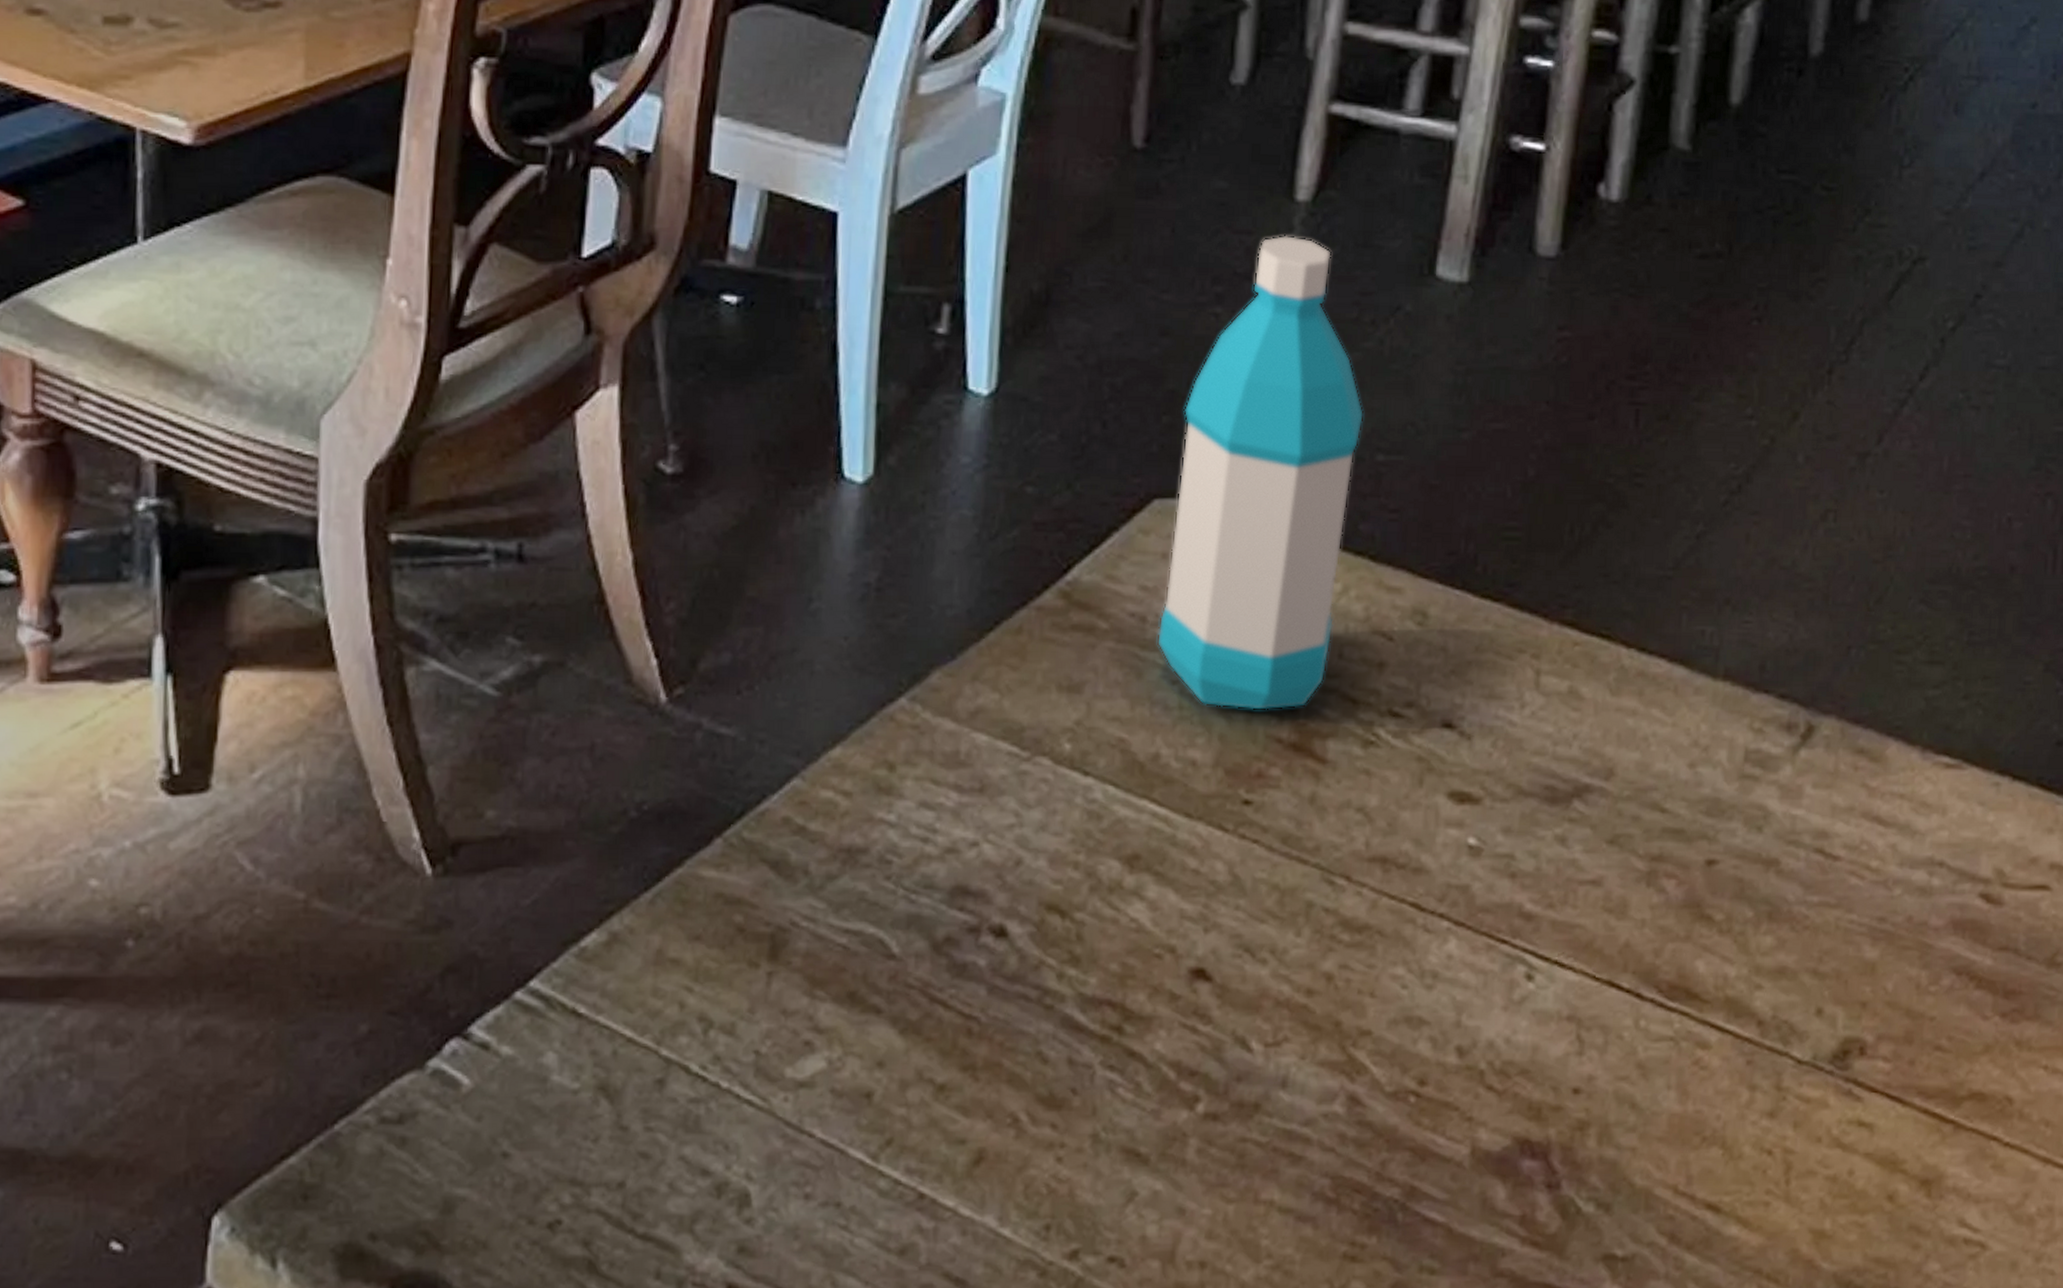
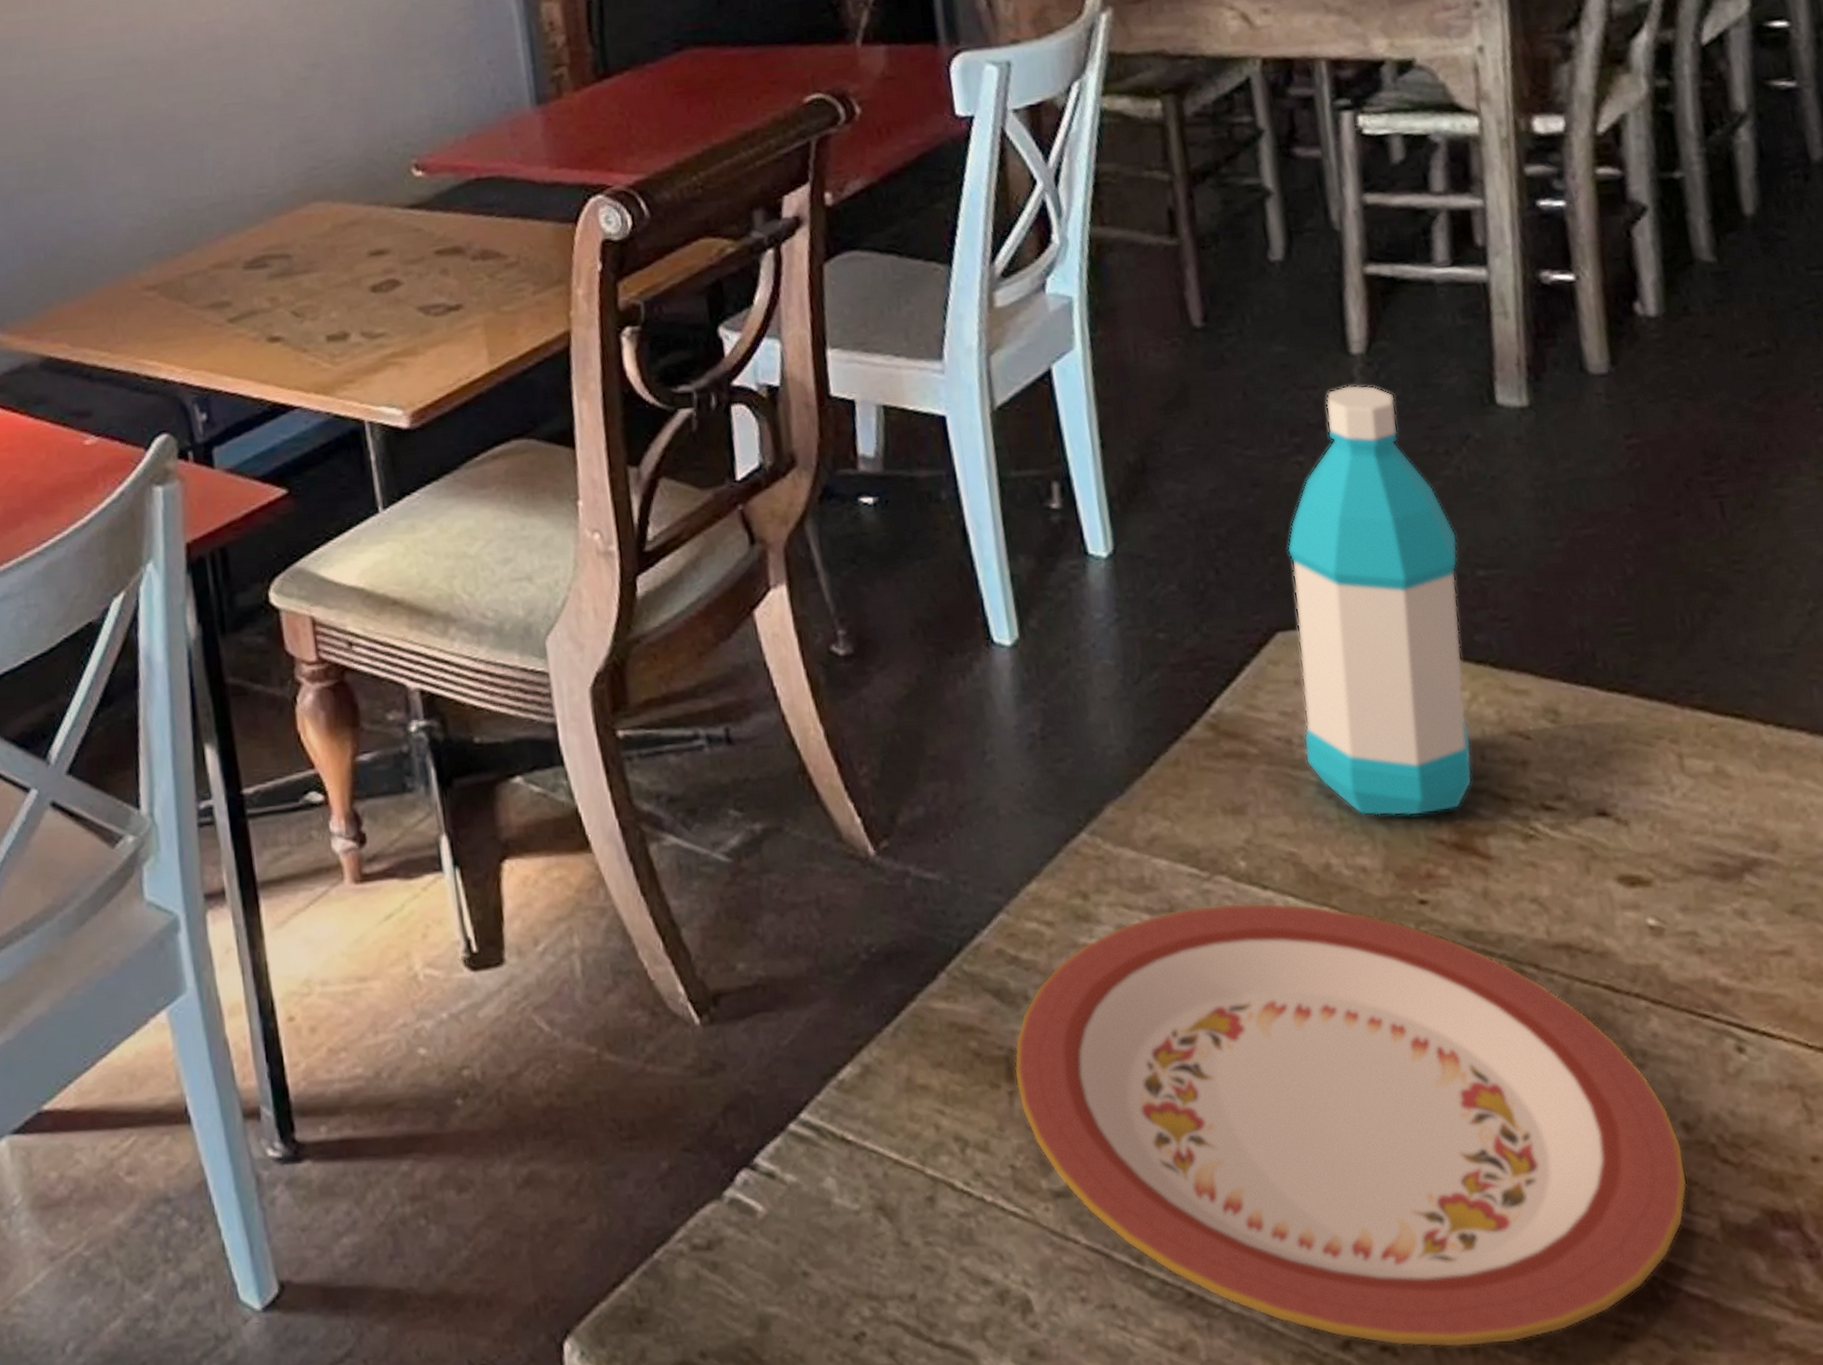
plate: none [777,787,1452,1262] -> present [1014,902,1688,1348]

